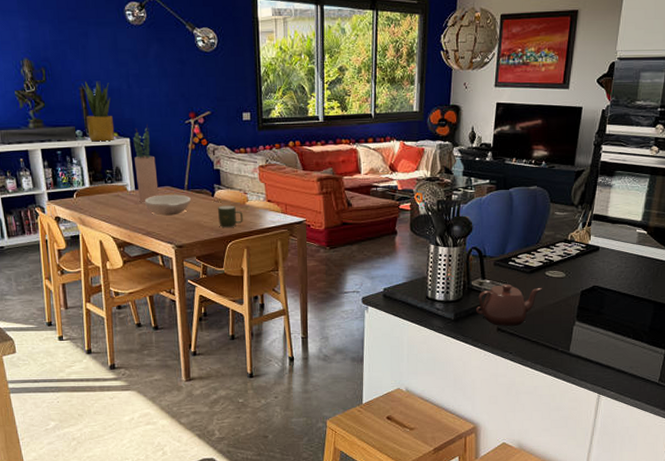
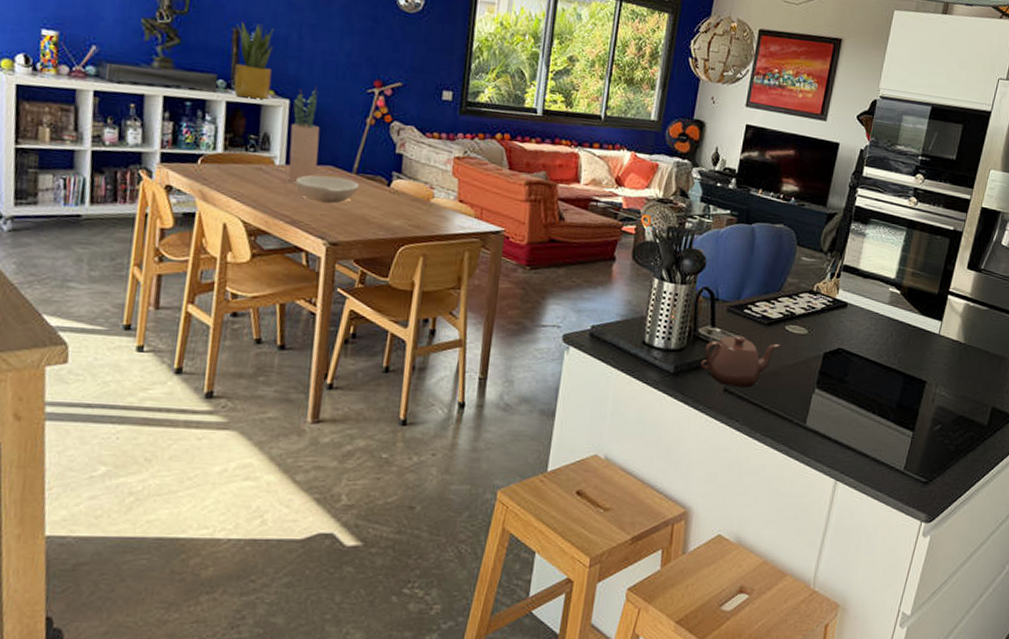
mug: present [217,205,243,228] -> none [391,198,425,228]

